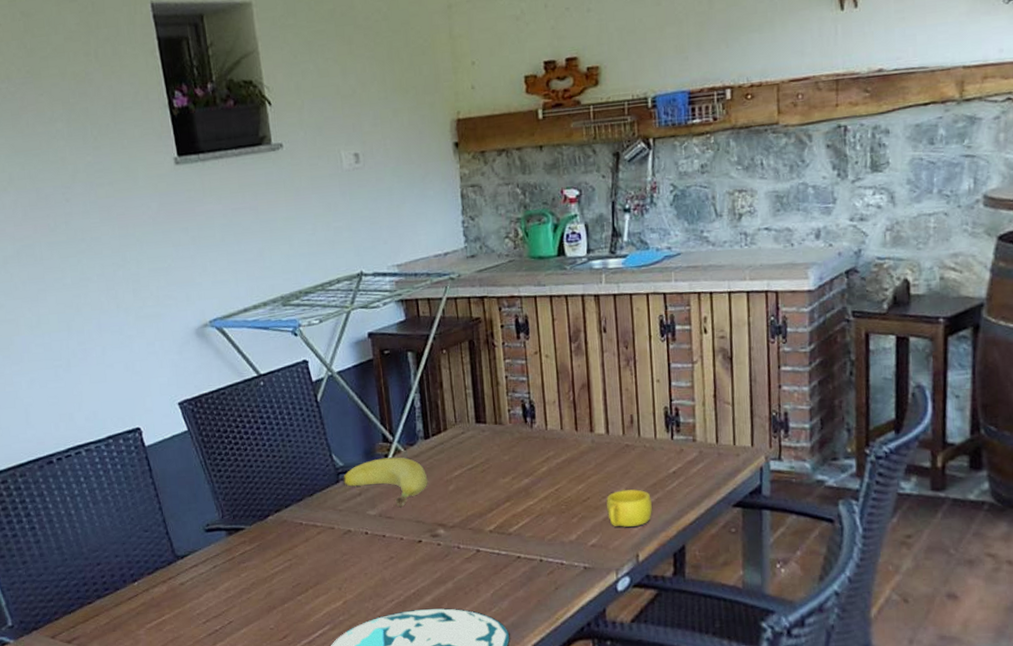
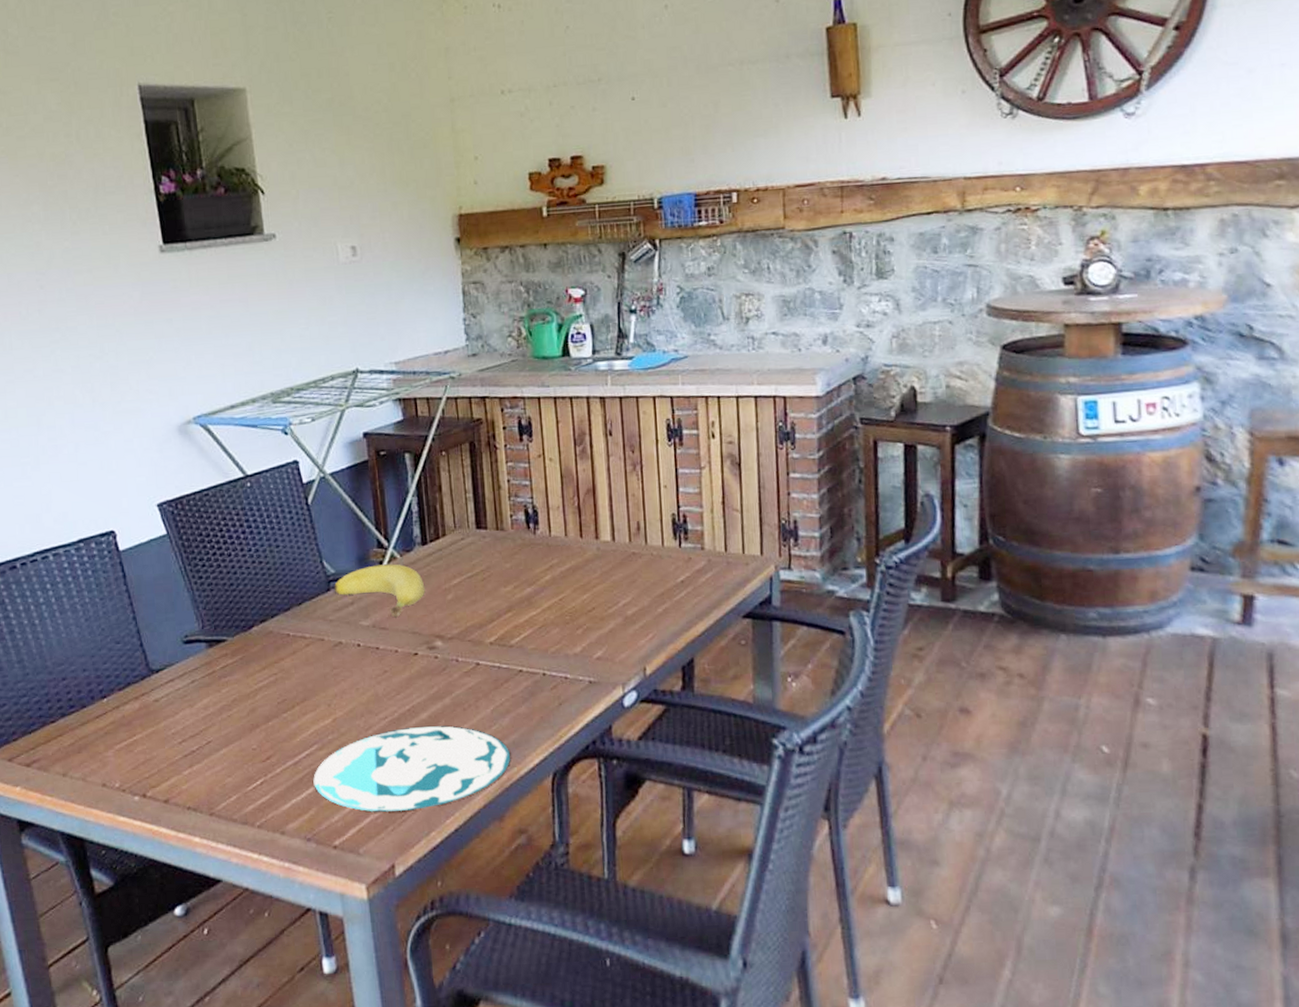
cup: present [606,489,652,527] -> none [612,599,660,639]

